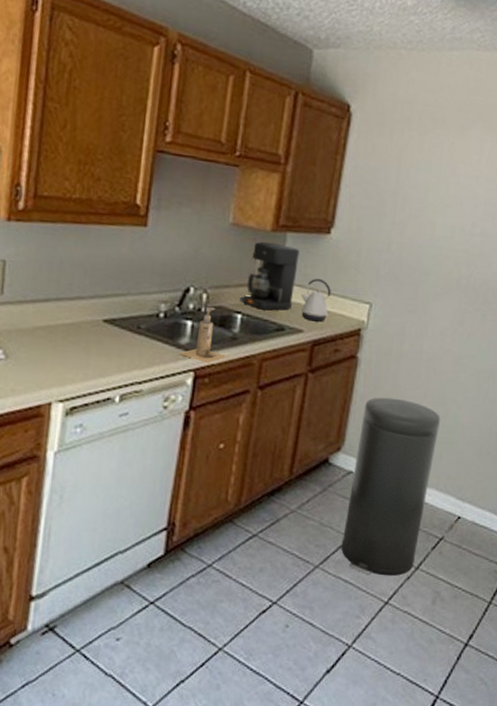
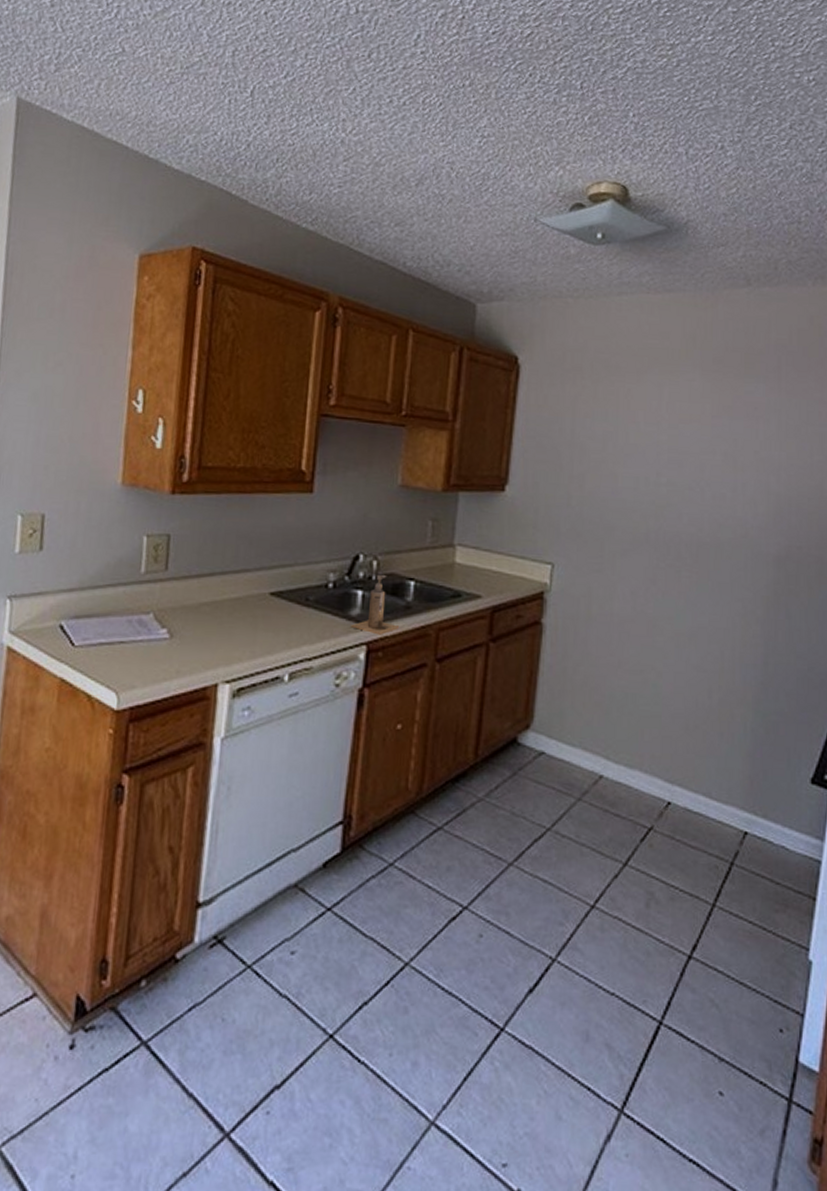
coffee maker: present [239,242,300,311] -> none [412,504,473,576]
kettle: present [301,278,331,322] -> none [478,538,509,586]
pedal bin: present [341,397,440,576] -> none [537,666,638,875]

